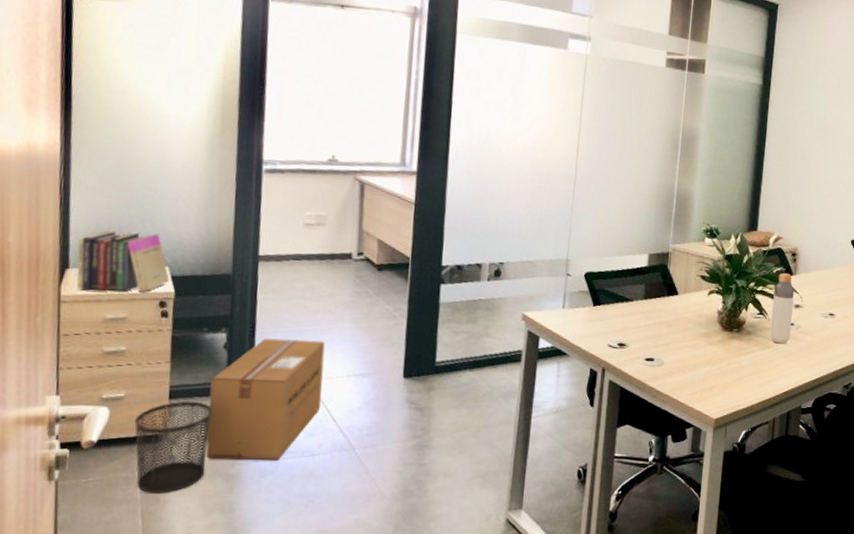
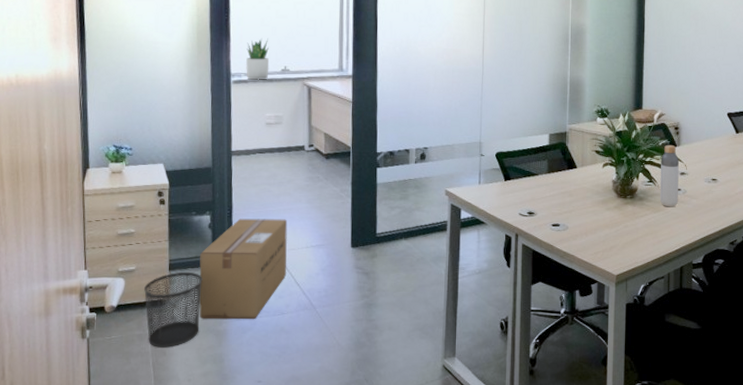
books: present [76,230,170,292] -> none [95,137,165,186]
planter: none [282,119,314,171] -> present [246,38,270,80]

